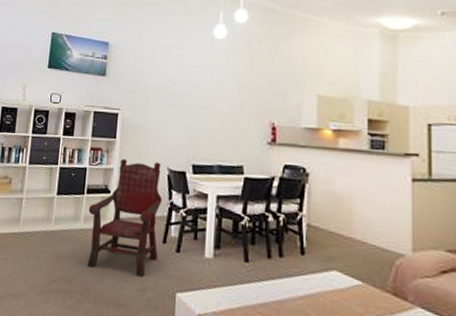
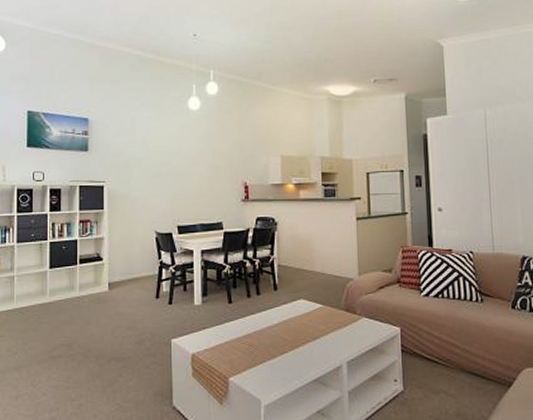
armchair: present [87,159,162,277] -> none [82,227,153,331]

